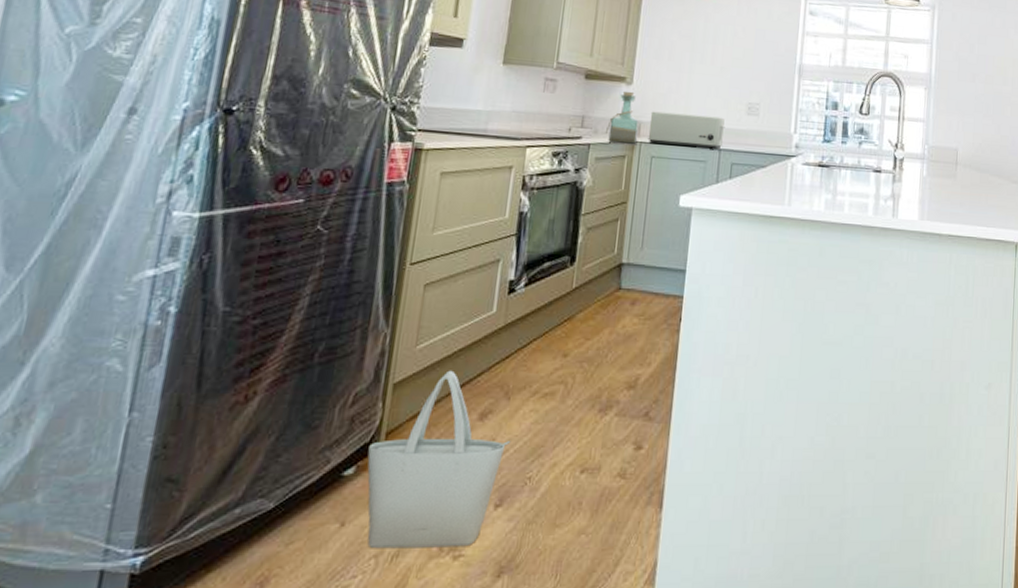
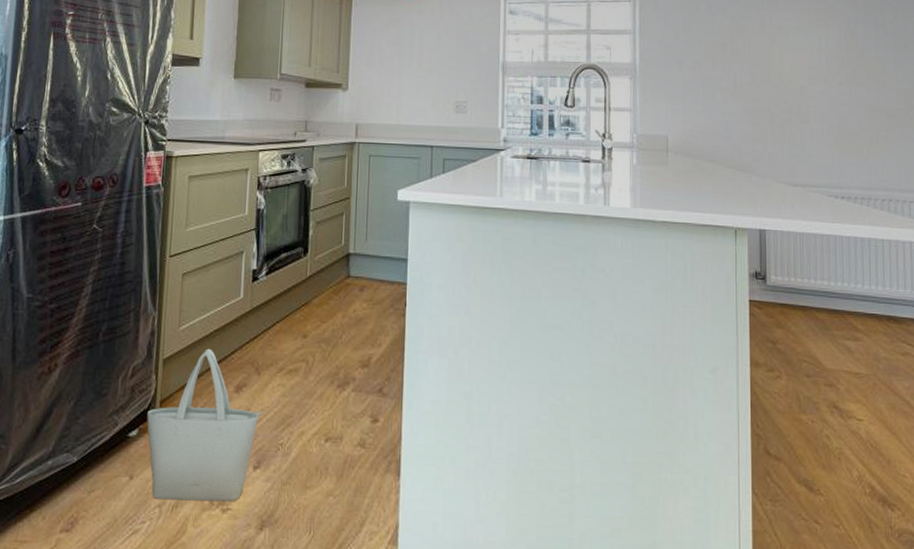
bottle: present [605,91,640,145] -> none [326,96,357,146]
toaster: present [648,111,725,149] -> none [365,113,436,146]

